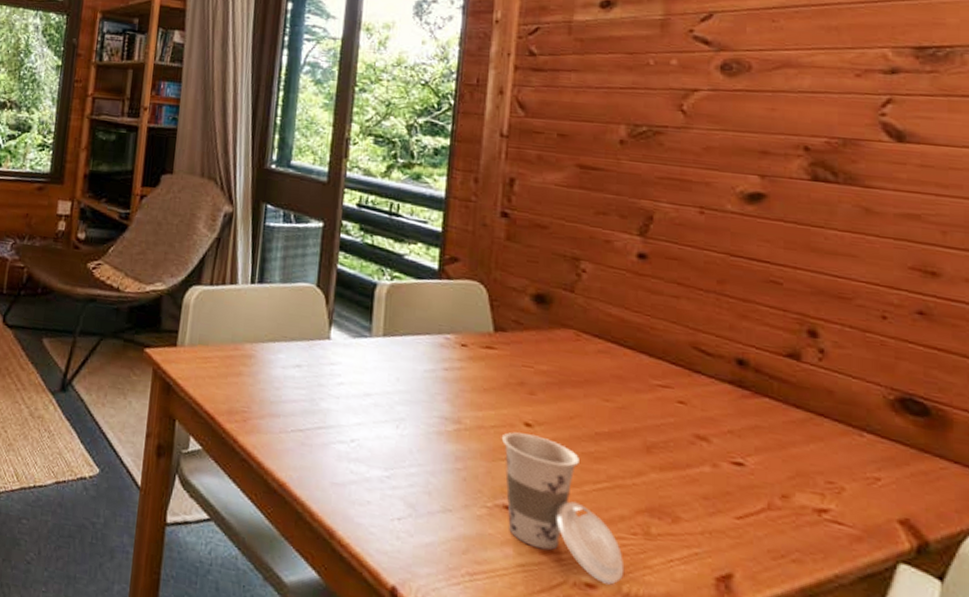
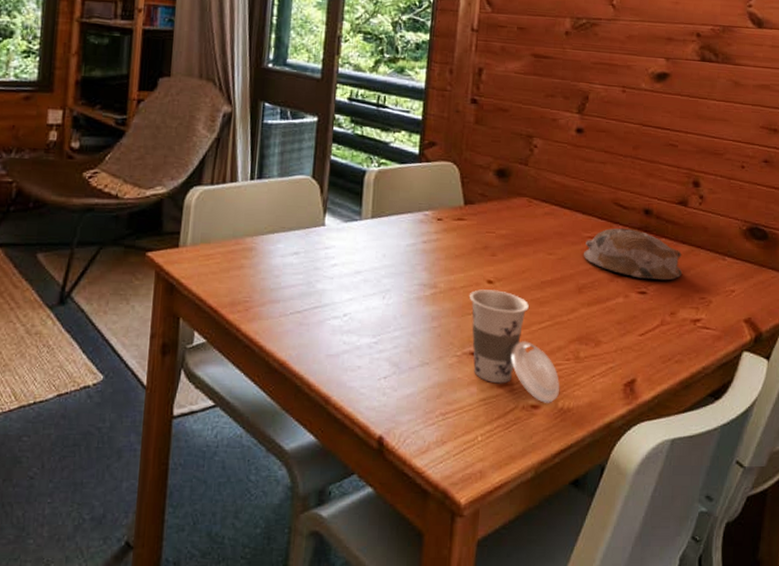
bowl: none [653,377,798,453] -> present [584,228,683,281]

